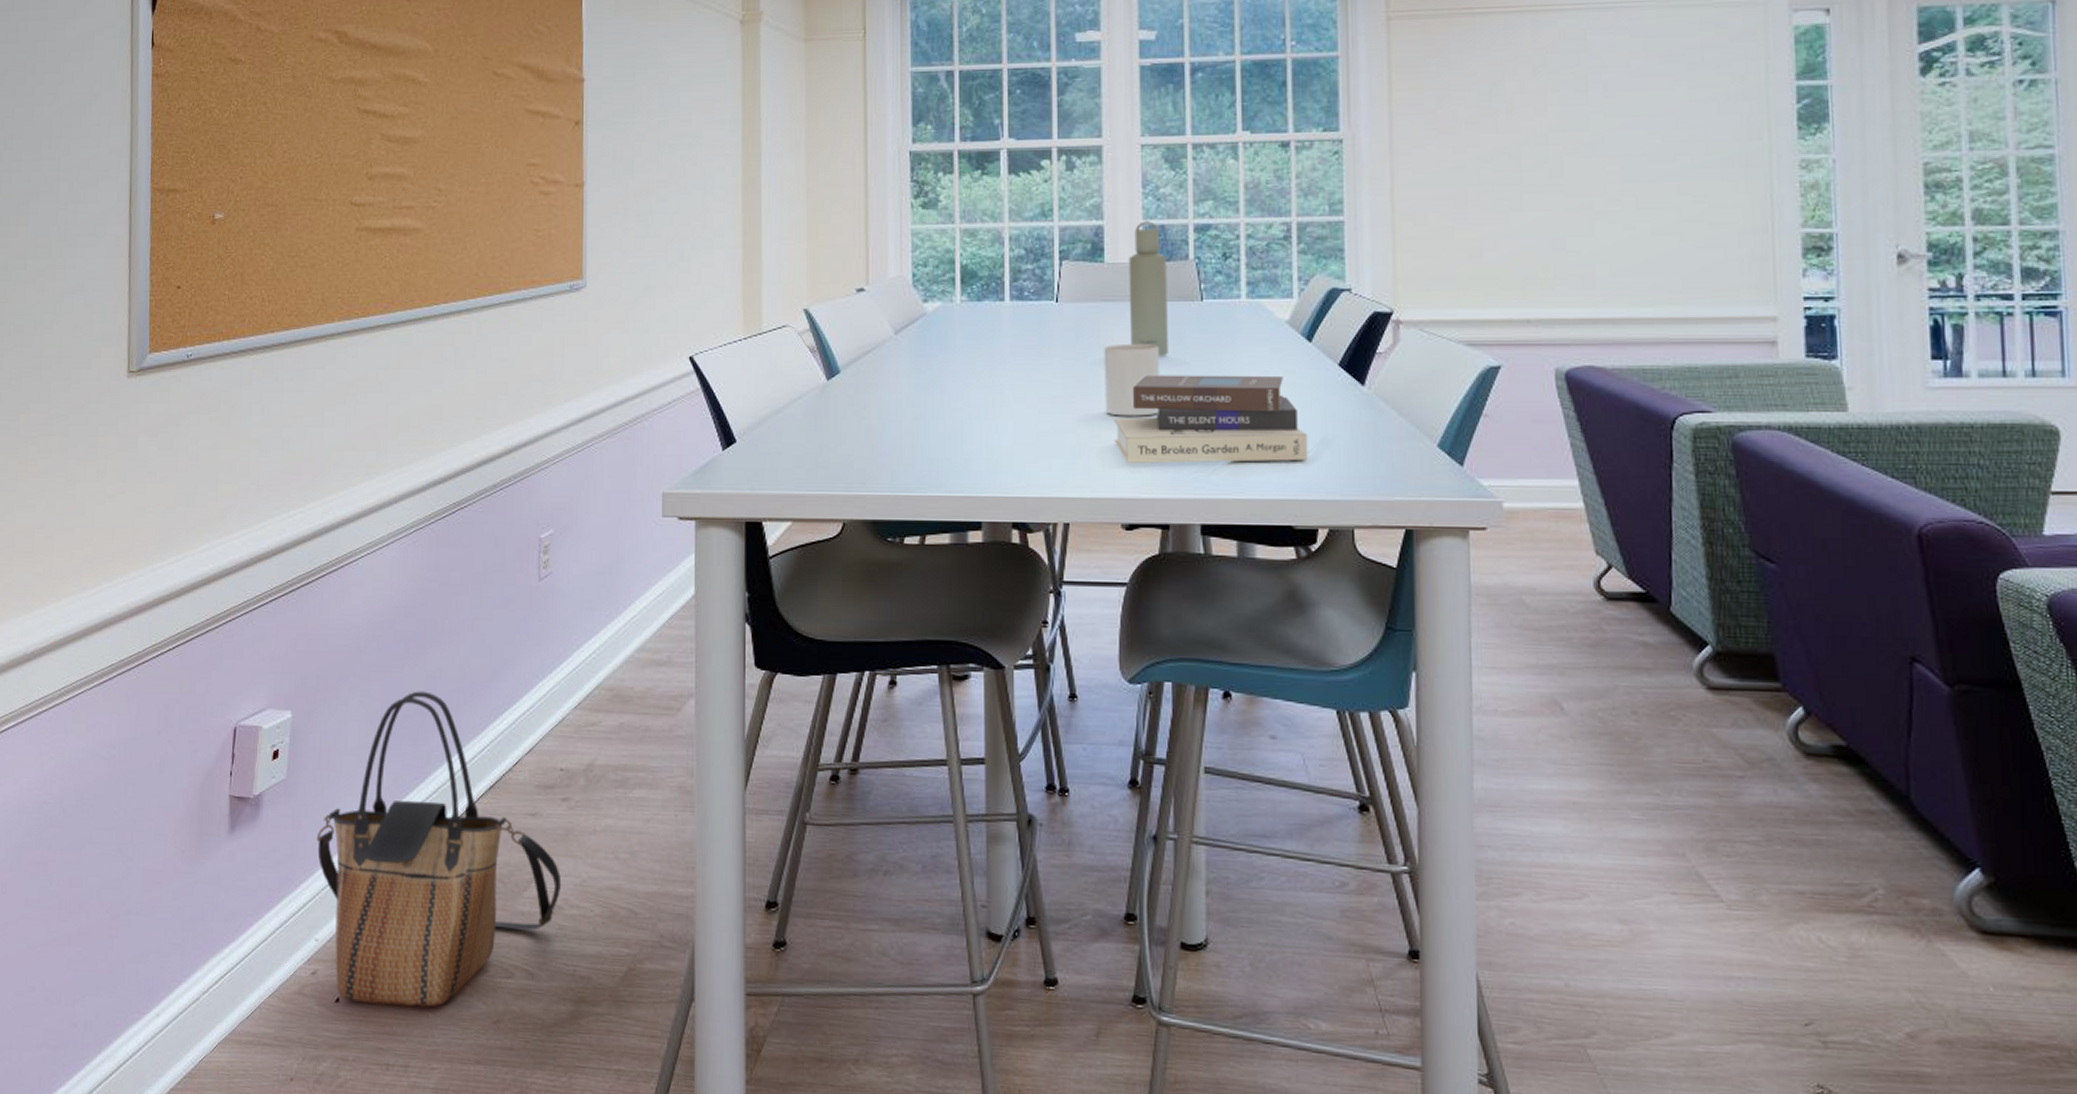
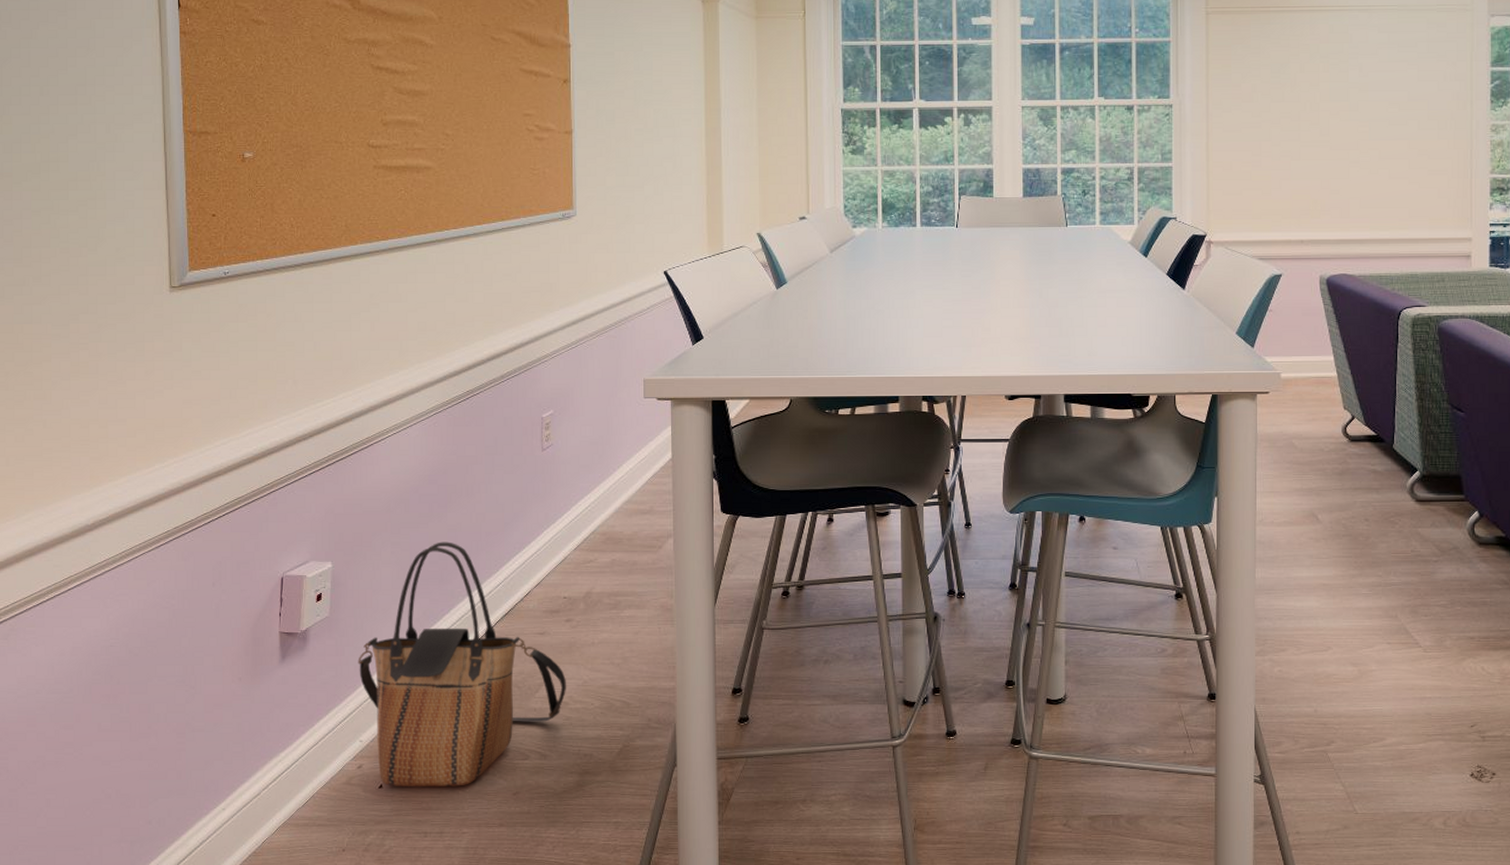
mug: present [1104,345,1160,416] -> none [993,260,1035,314]
books: present [1113,375,1308,465] -> none [999,282,1143,351]
bottle: present [1128,221,1168,357] -> none [1012,166,1041,270]

